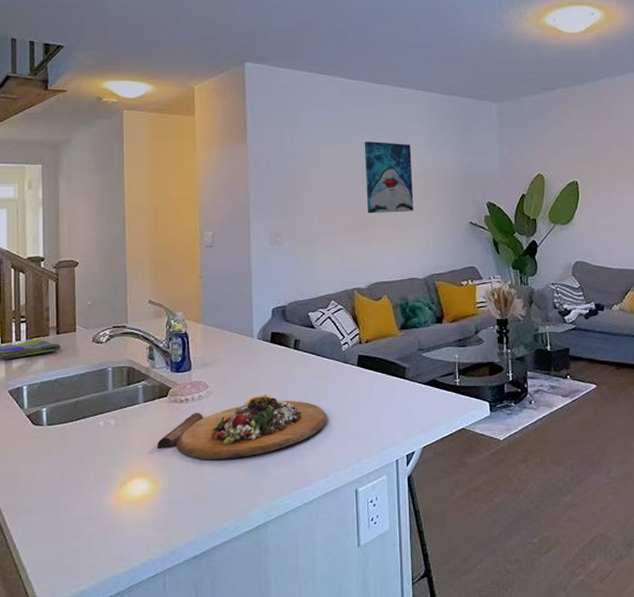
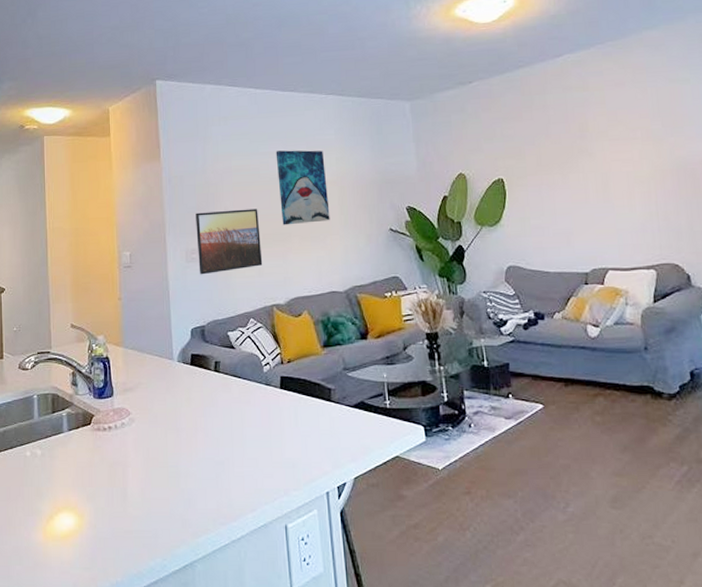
cutting board: present [157,395,328,459] -> none [82,421,253,492]
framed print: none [281,196,346,257] -> present [196,209,263,275]

